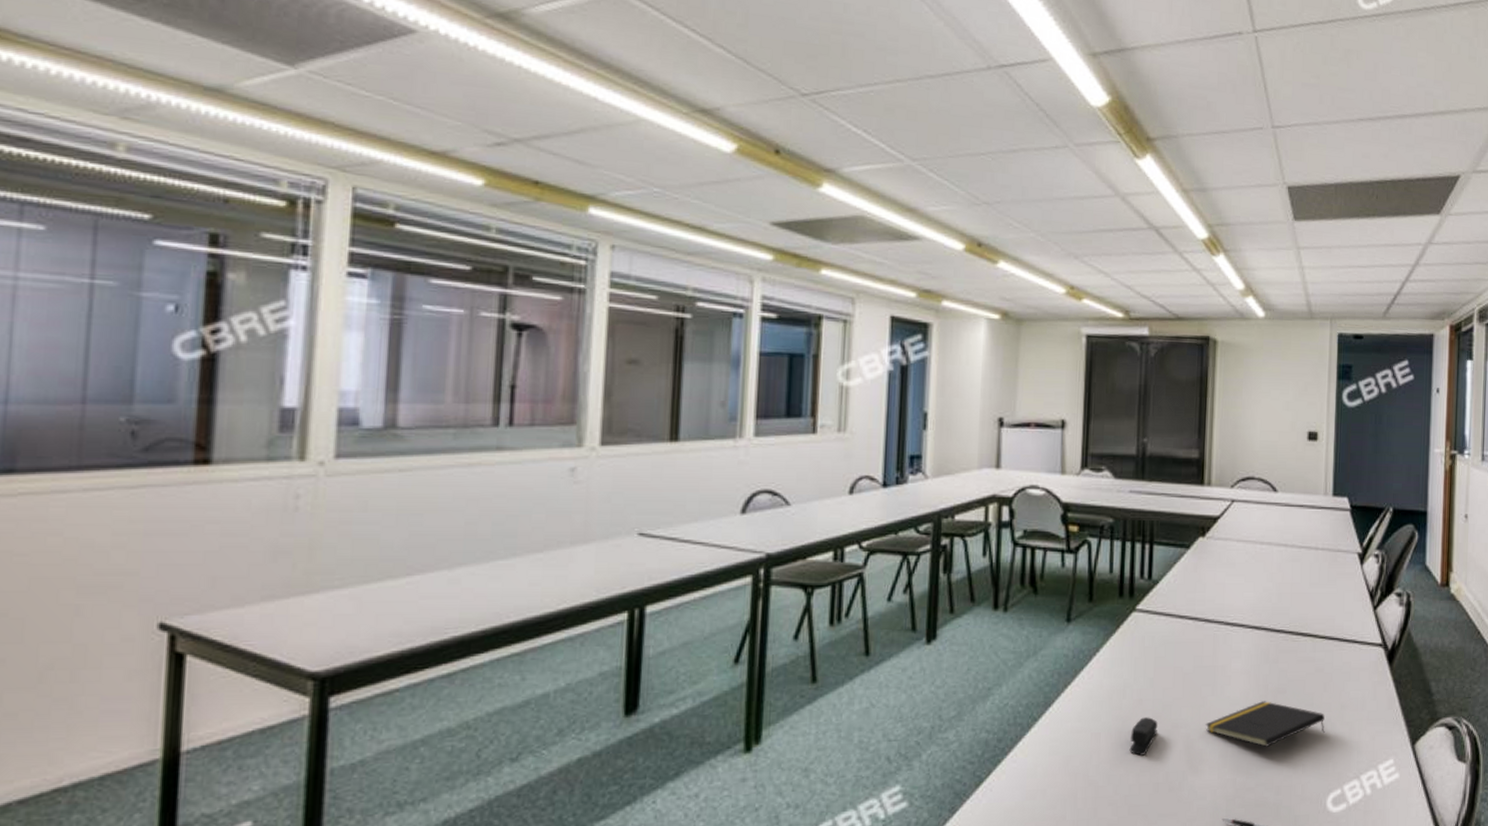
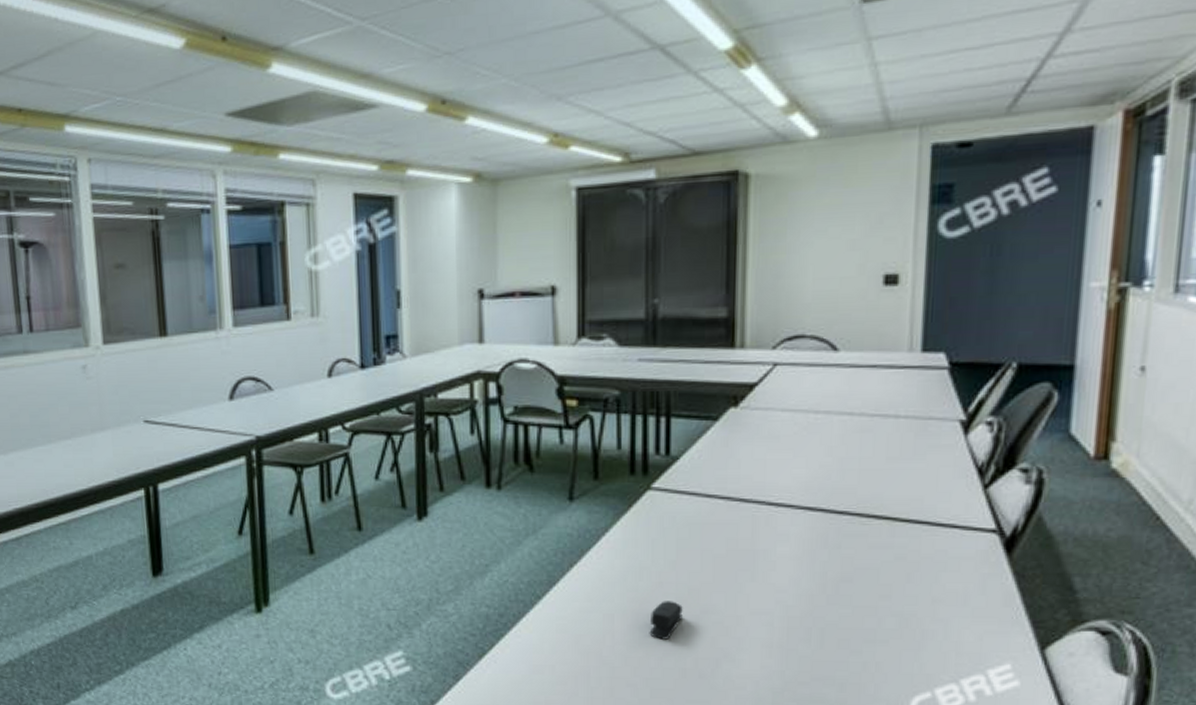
notepad: present [1205,701,1325,747] -> none [743,590,908,640]

